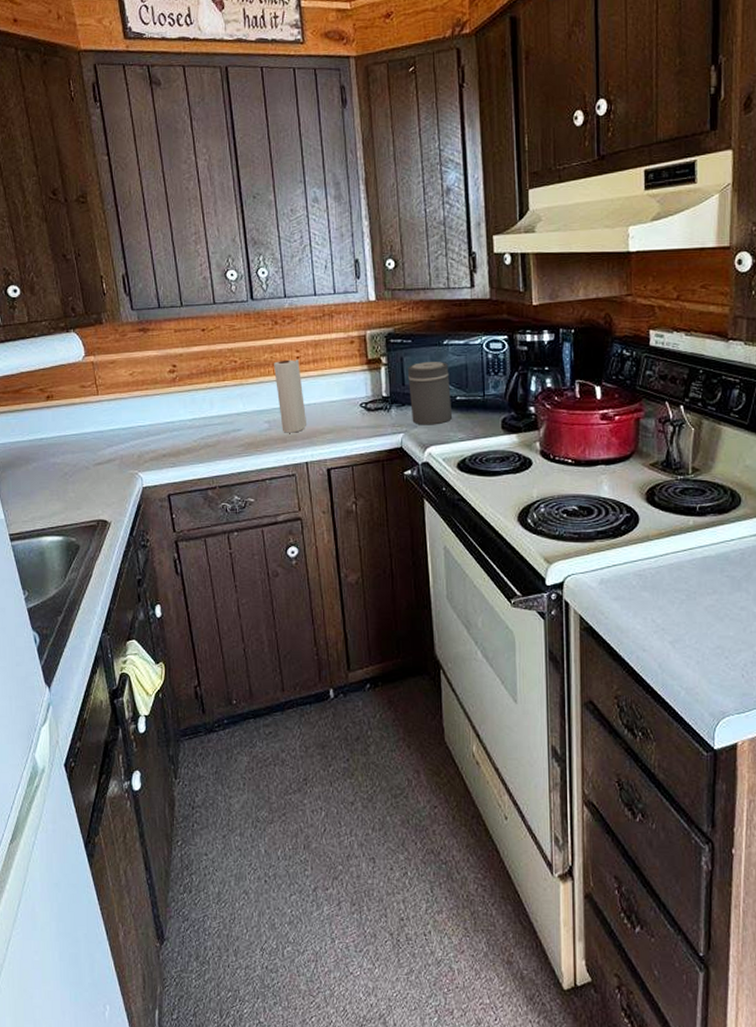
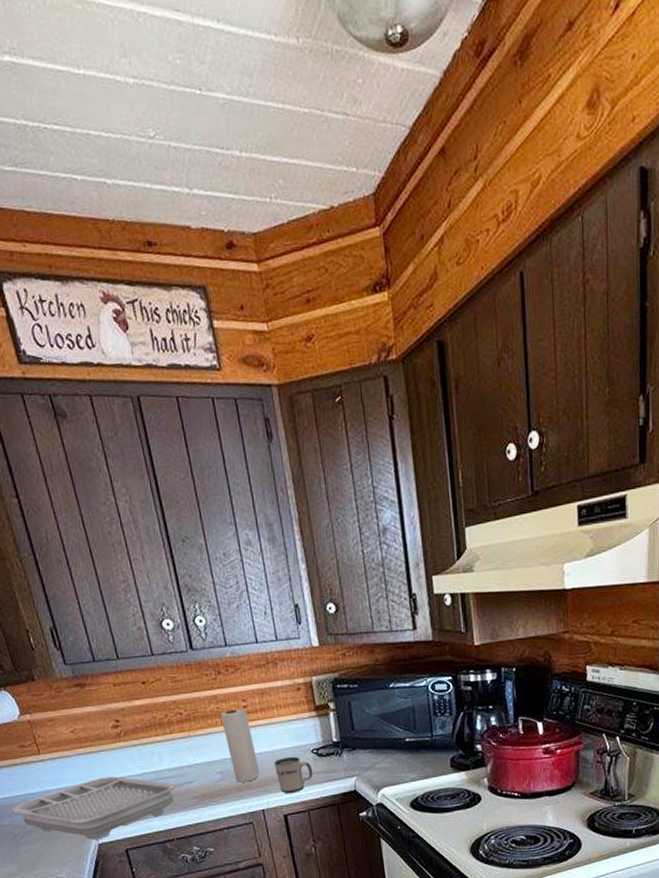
dish rack: none [65,420,224,483] -> present [11,776,177,840]
mug: none [322,409,360,446] -> present [274,756,313,793]
cylinder: present [408,362,452,425] -> none [356,705,402,768]

